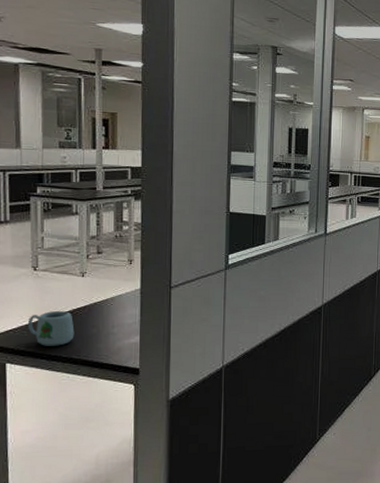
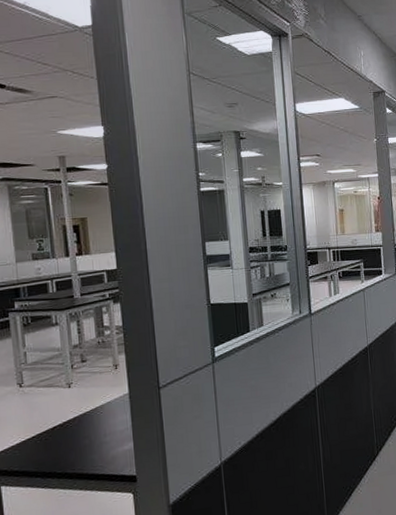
mug: present [28,311,75,346] -> none [19,425,67,464]

